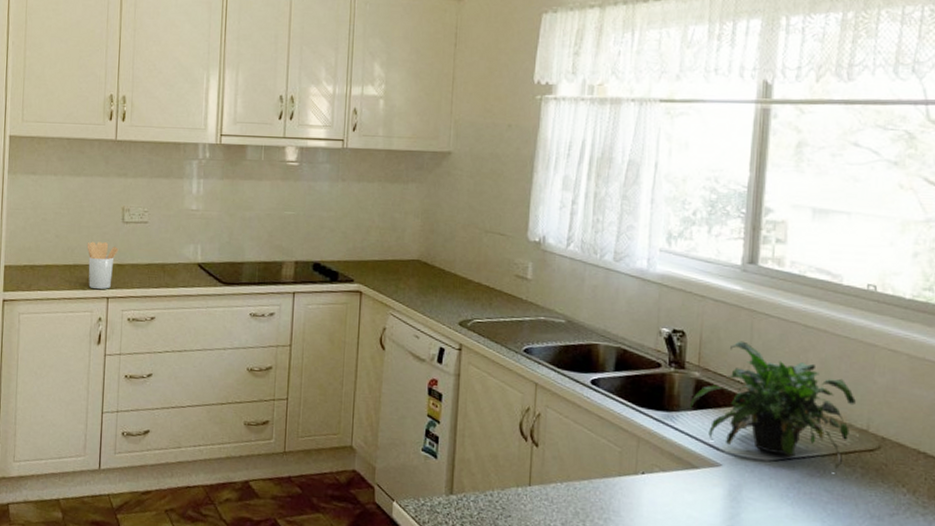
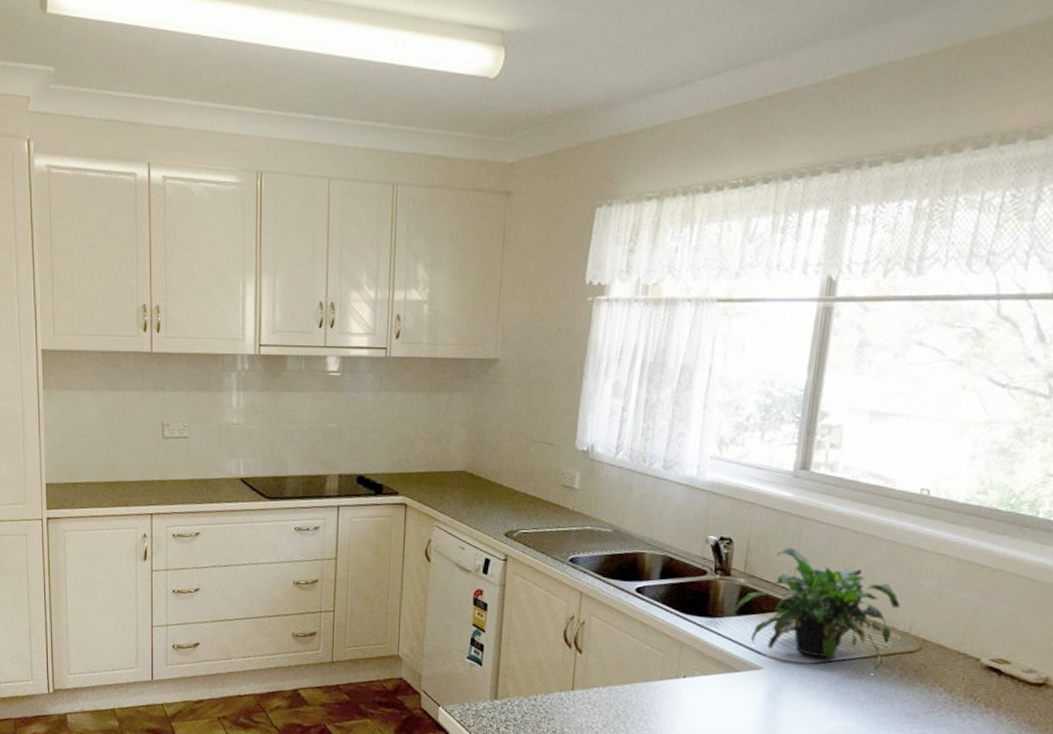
utensil holder: present [87,241,119,289] -> none [128,458,160,506]

